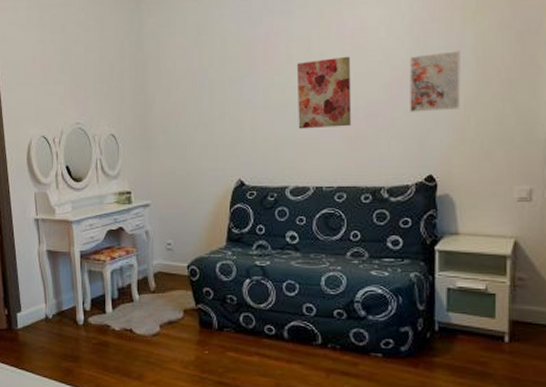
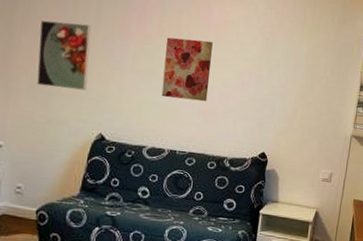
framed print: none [171,69,220,139] -> present [36,20,91,91]
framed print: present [409,51,461,112] -> none [254,53,297,103]

